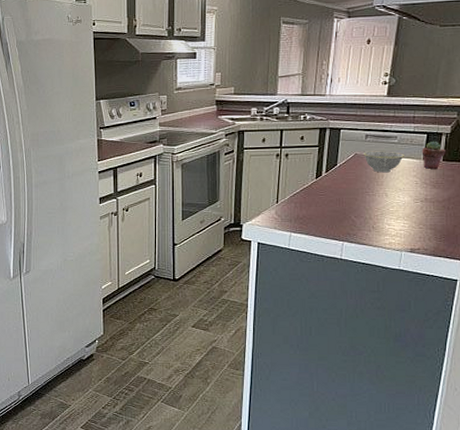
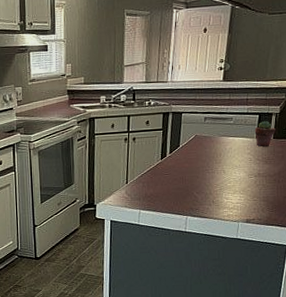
bowl: present [364,151,404,173] -> none [203,131,239,152]

